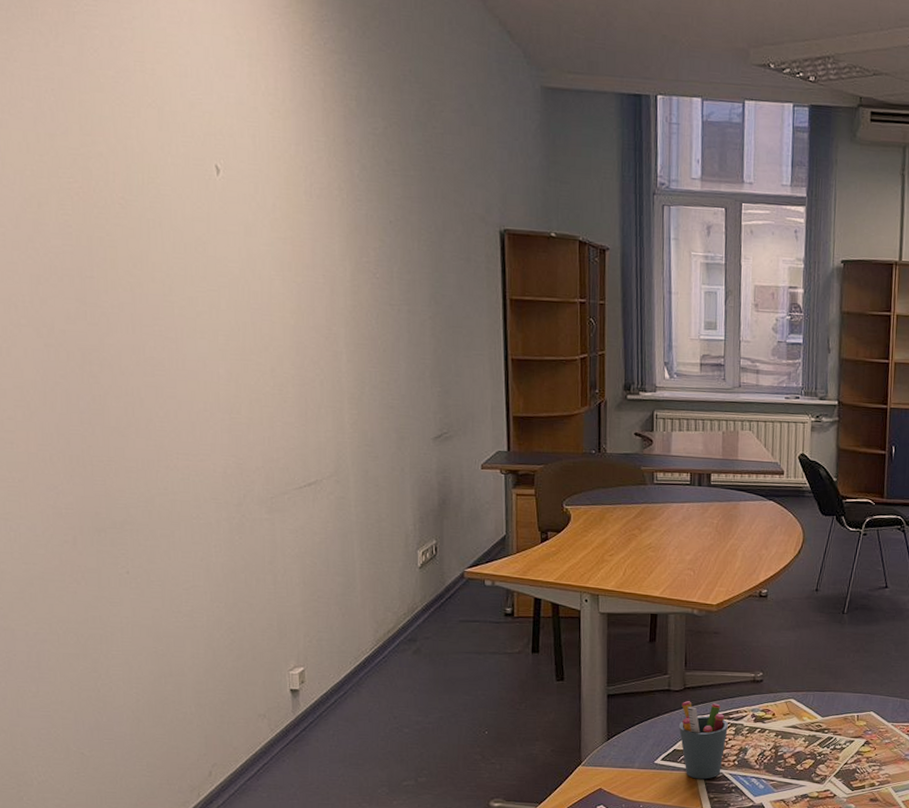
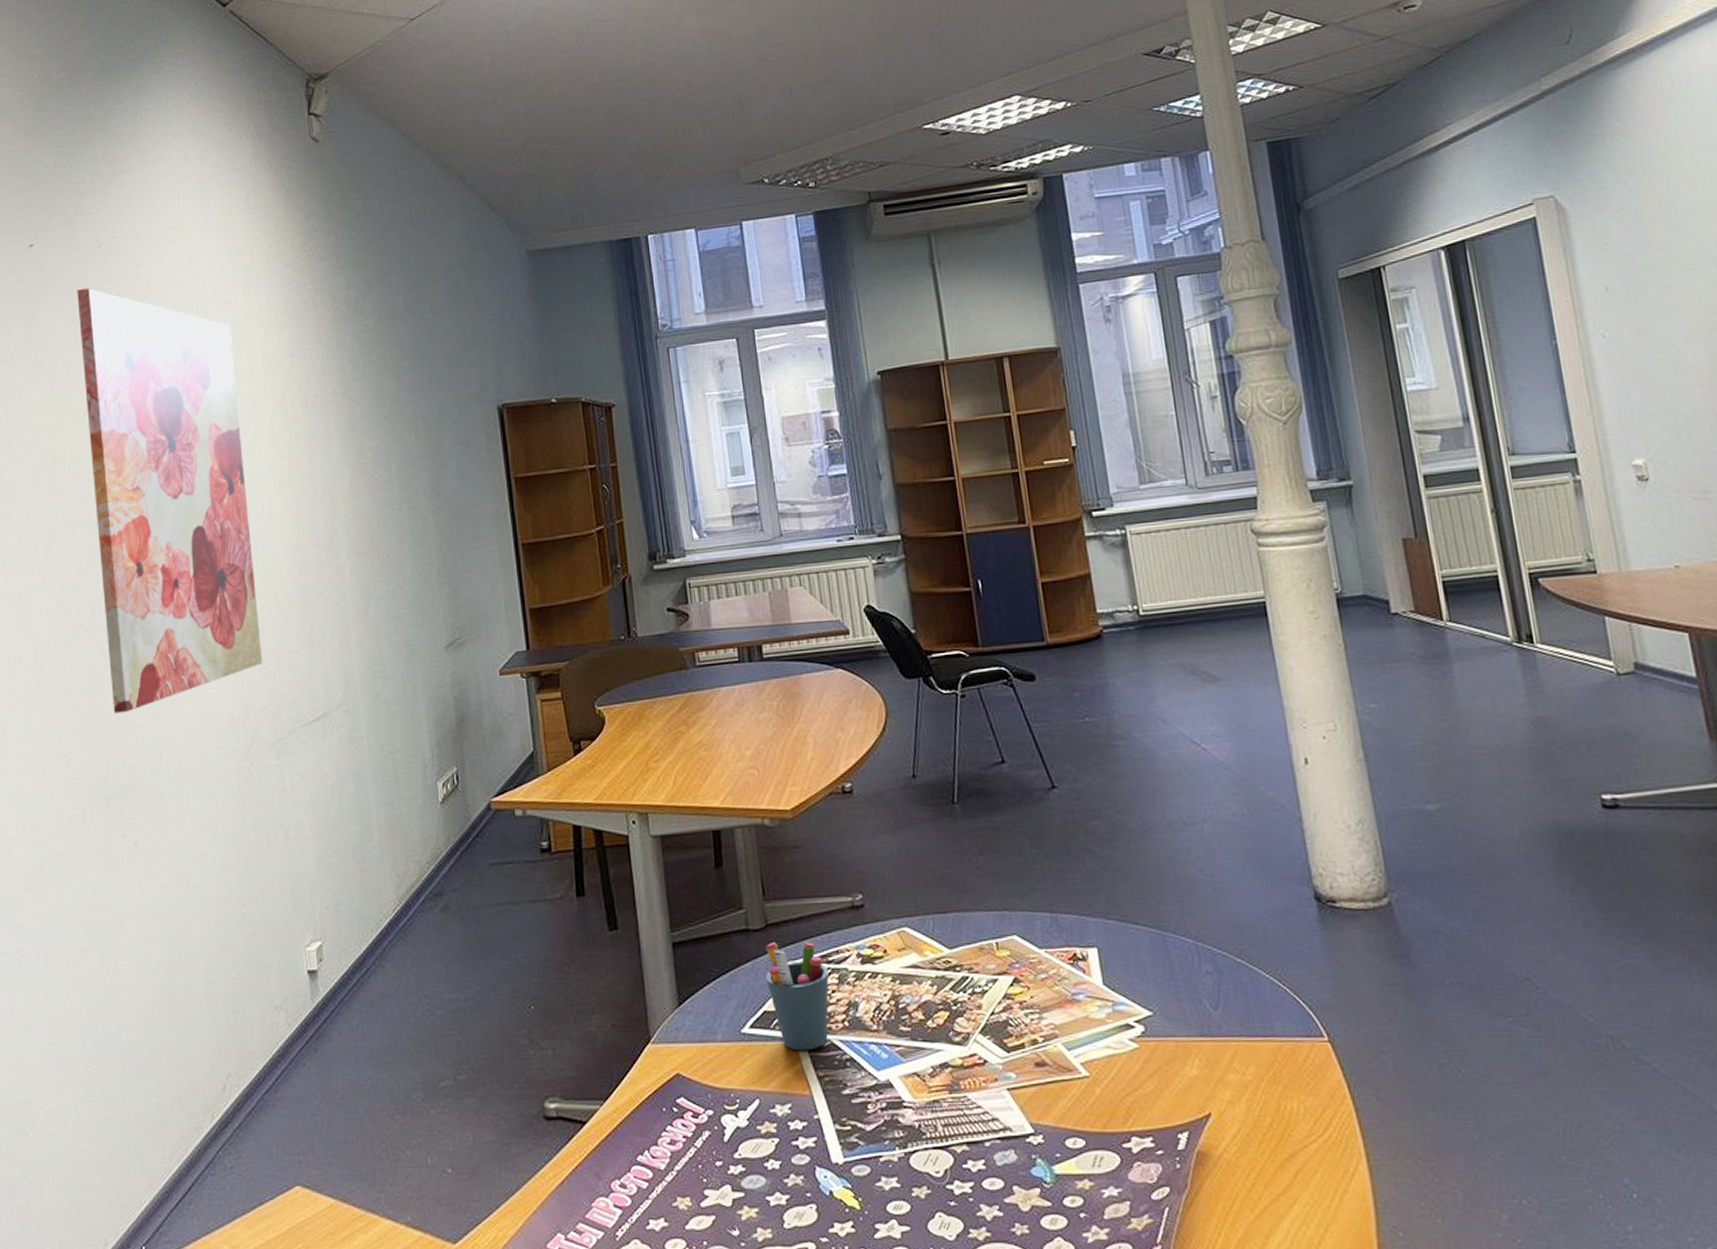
wall art: none [63,28,258,456] -> present [77,287,263,713]

